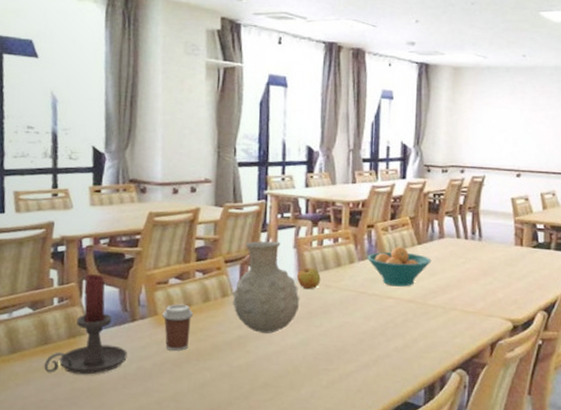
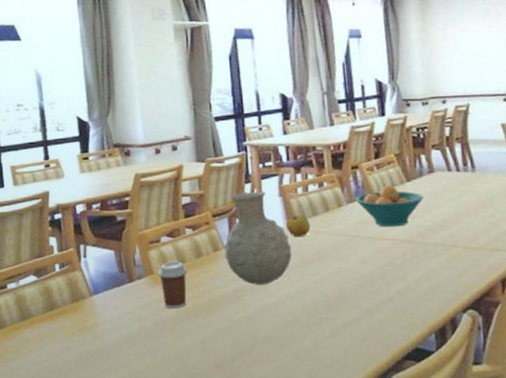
candle holder: present [44,274,127,375] -> none [52,238,129,338]

